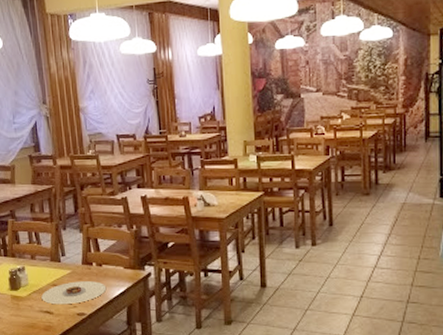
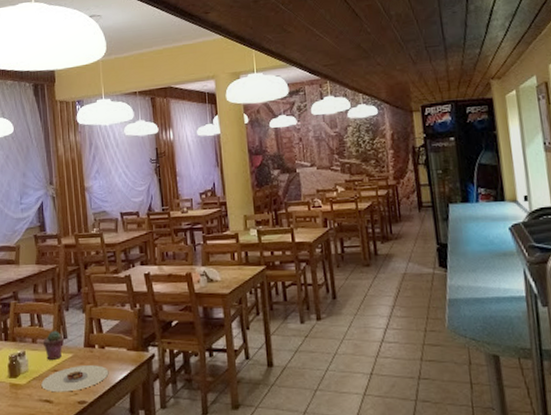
potted succulent: none [42,247,62,275] -> present [44,330,64,360]

